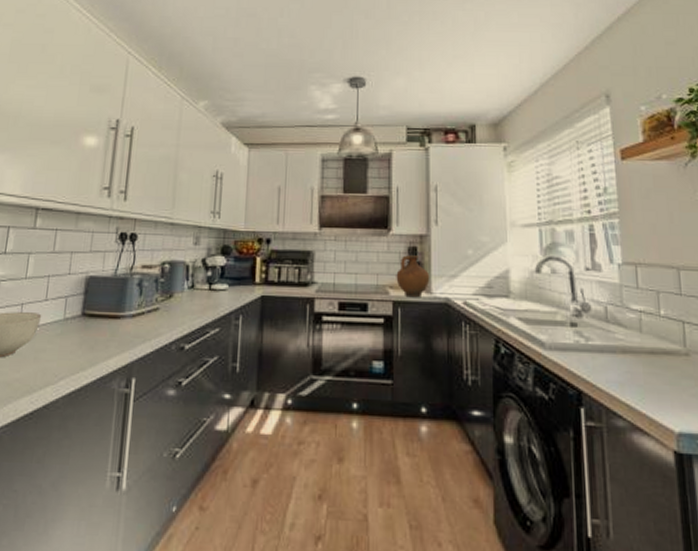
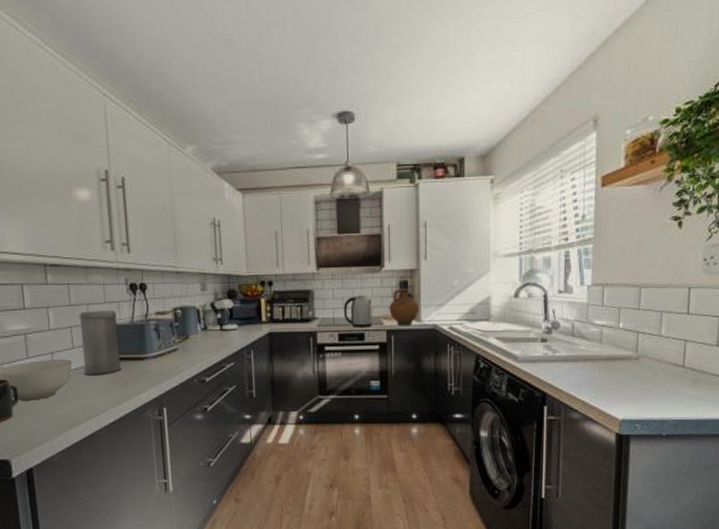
canister: none [52,259,100,334] -> present [78,309,122,376]
kettle: none [345,260,377,296] -> present [343,295,372,327]

